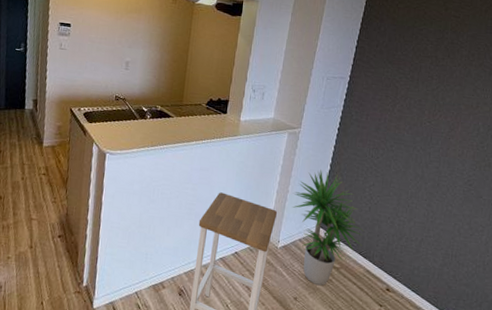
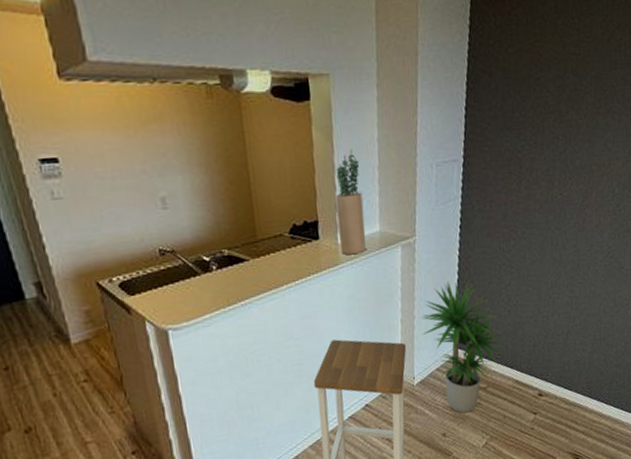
vase: none [241,54,268,132] -> present [335,149,367,256]

